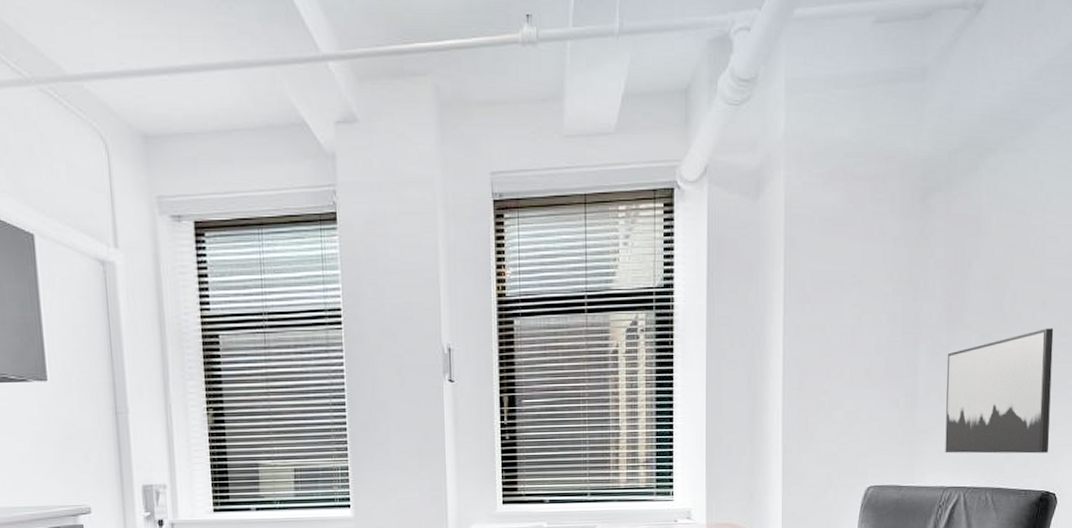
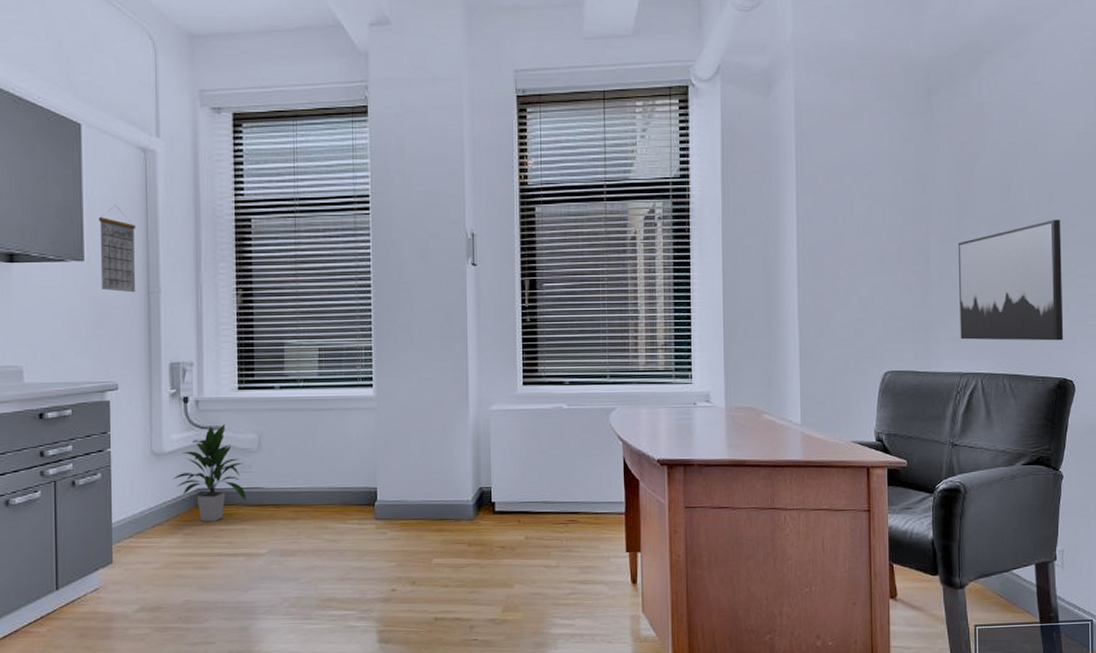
calendar: none [59,321,102,414] -> present [98,205,135,293]

